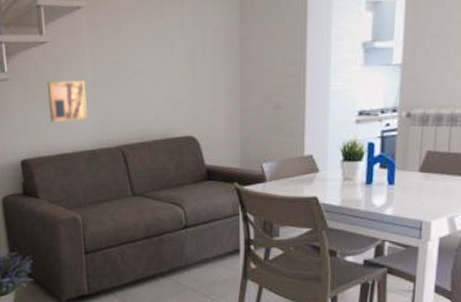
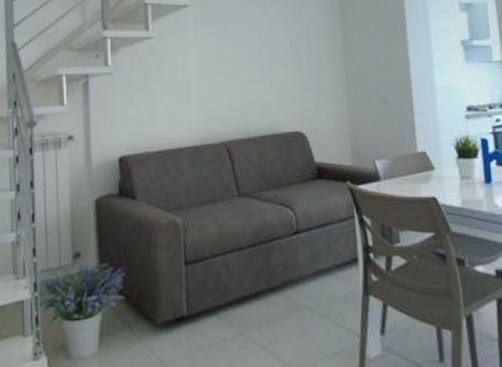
wall art: present [47,80,87,123] -> none [150,74,191,118]

